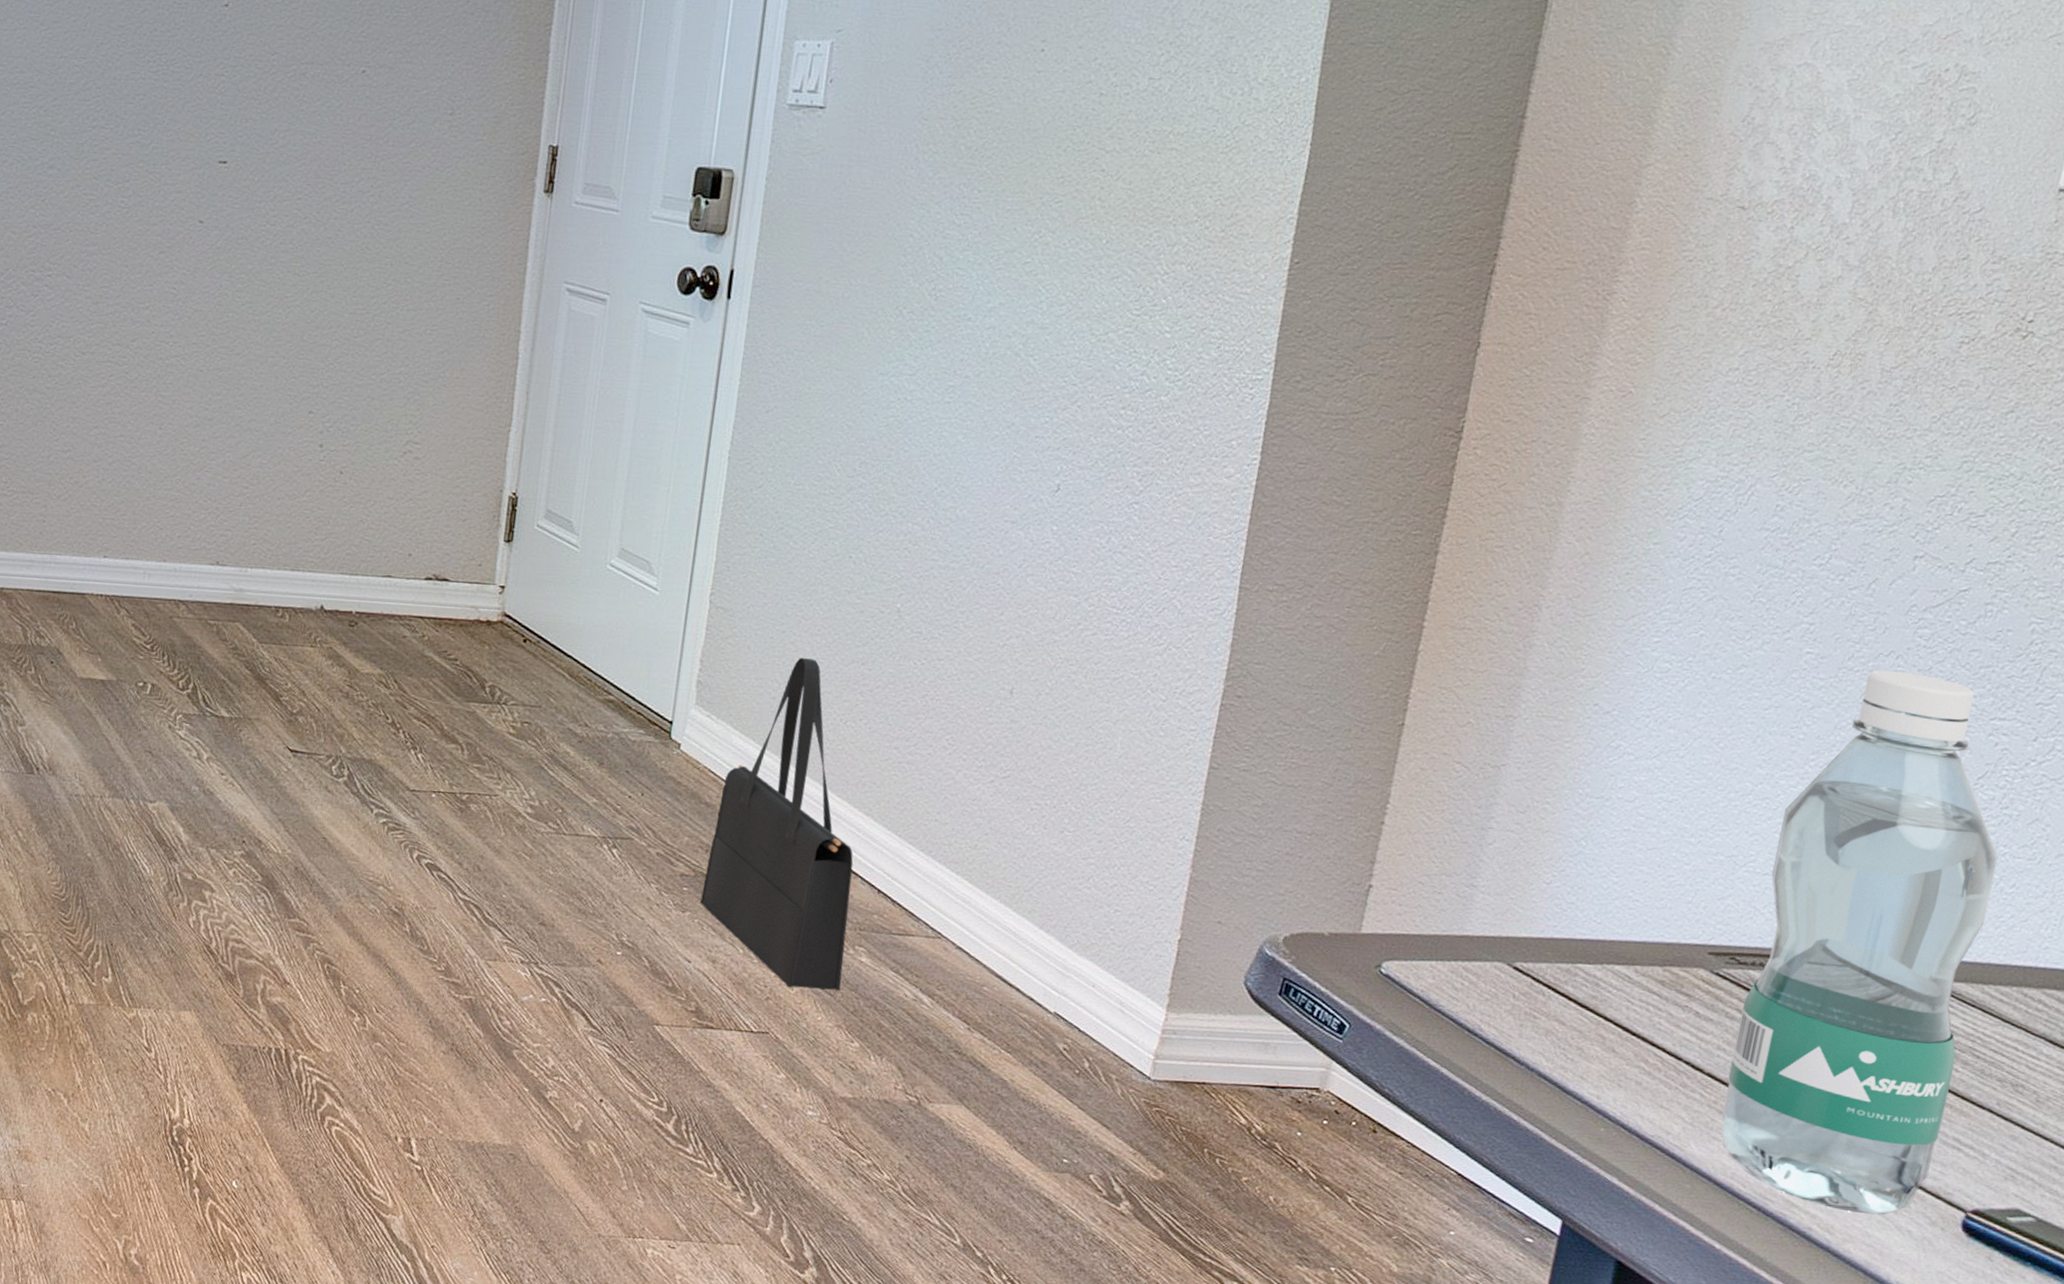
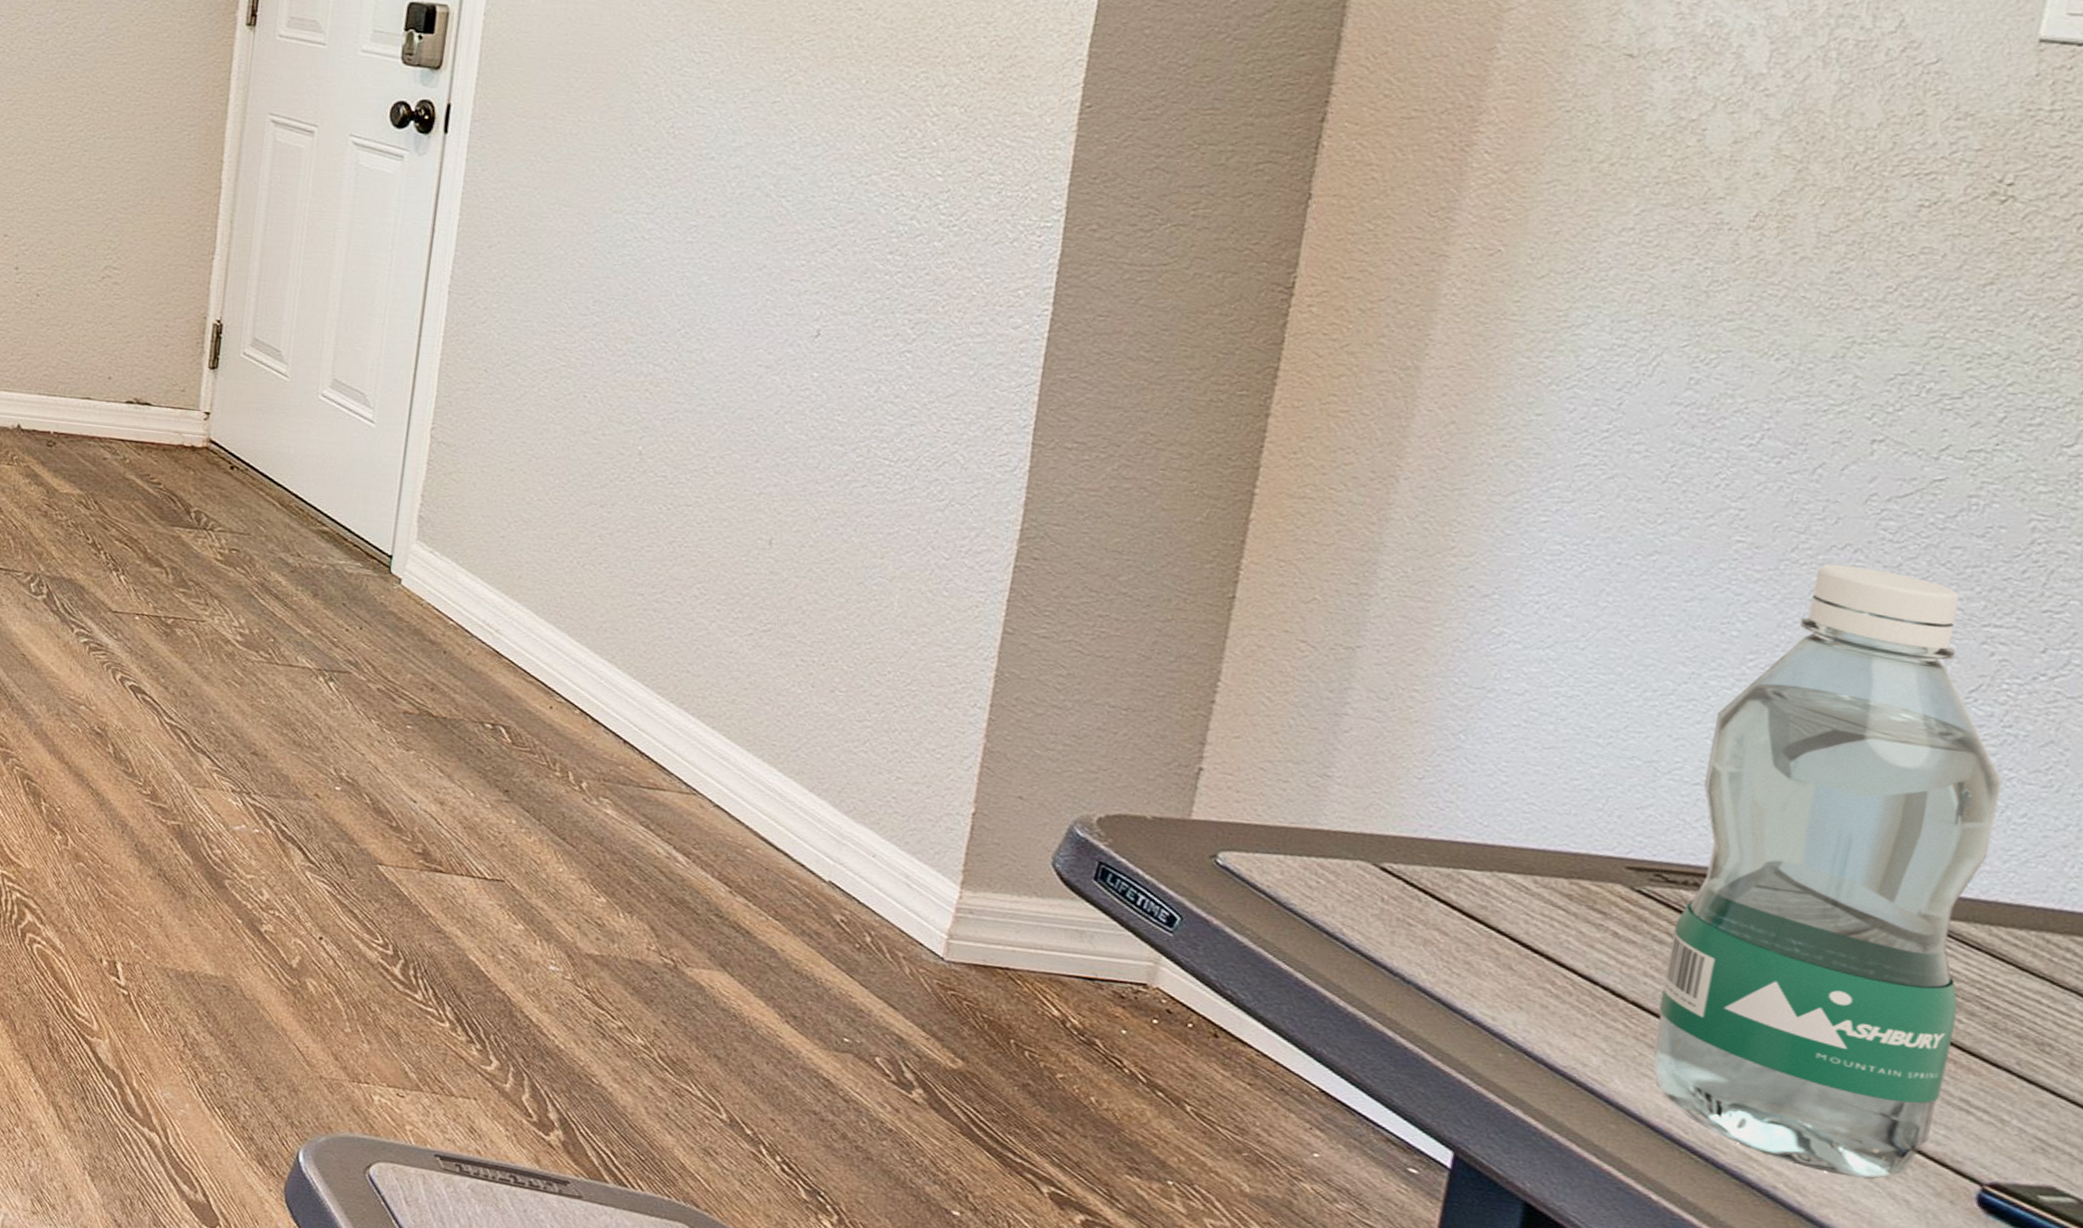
tote bag: present [699,657,853,991] -> none [425,496,595,842]

